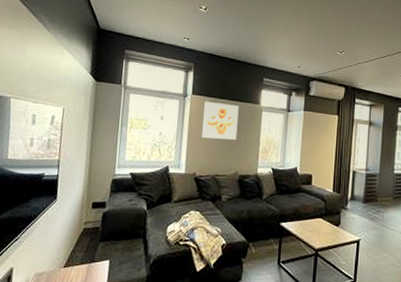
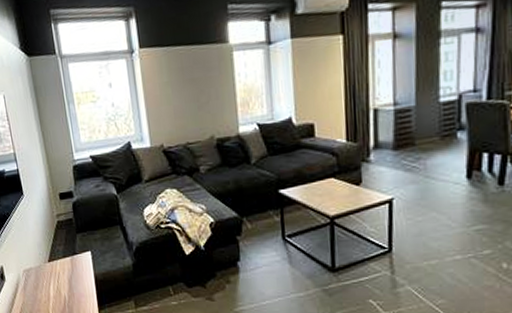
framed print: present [202,101,239,140] -> none [156,50,206,100]

